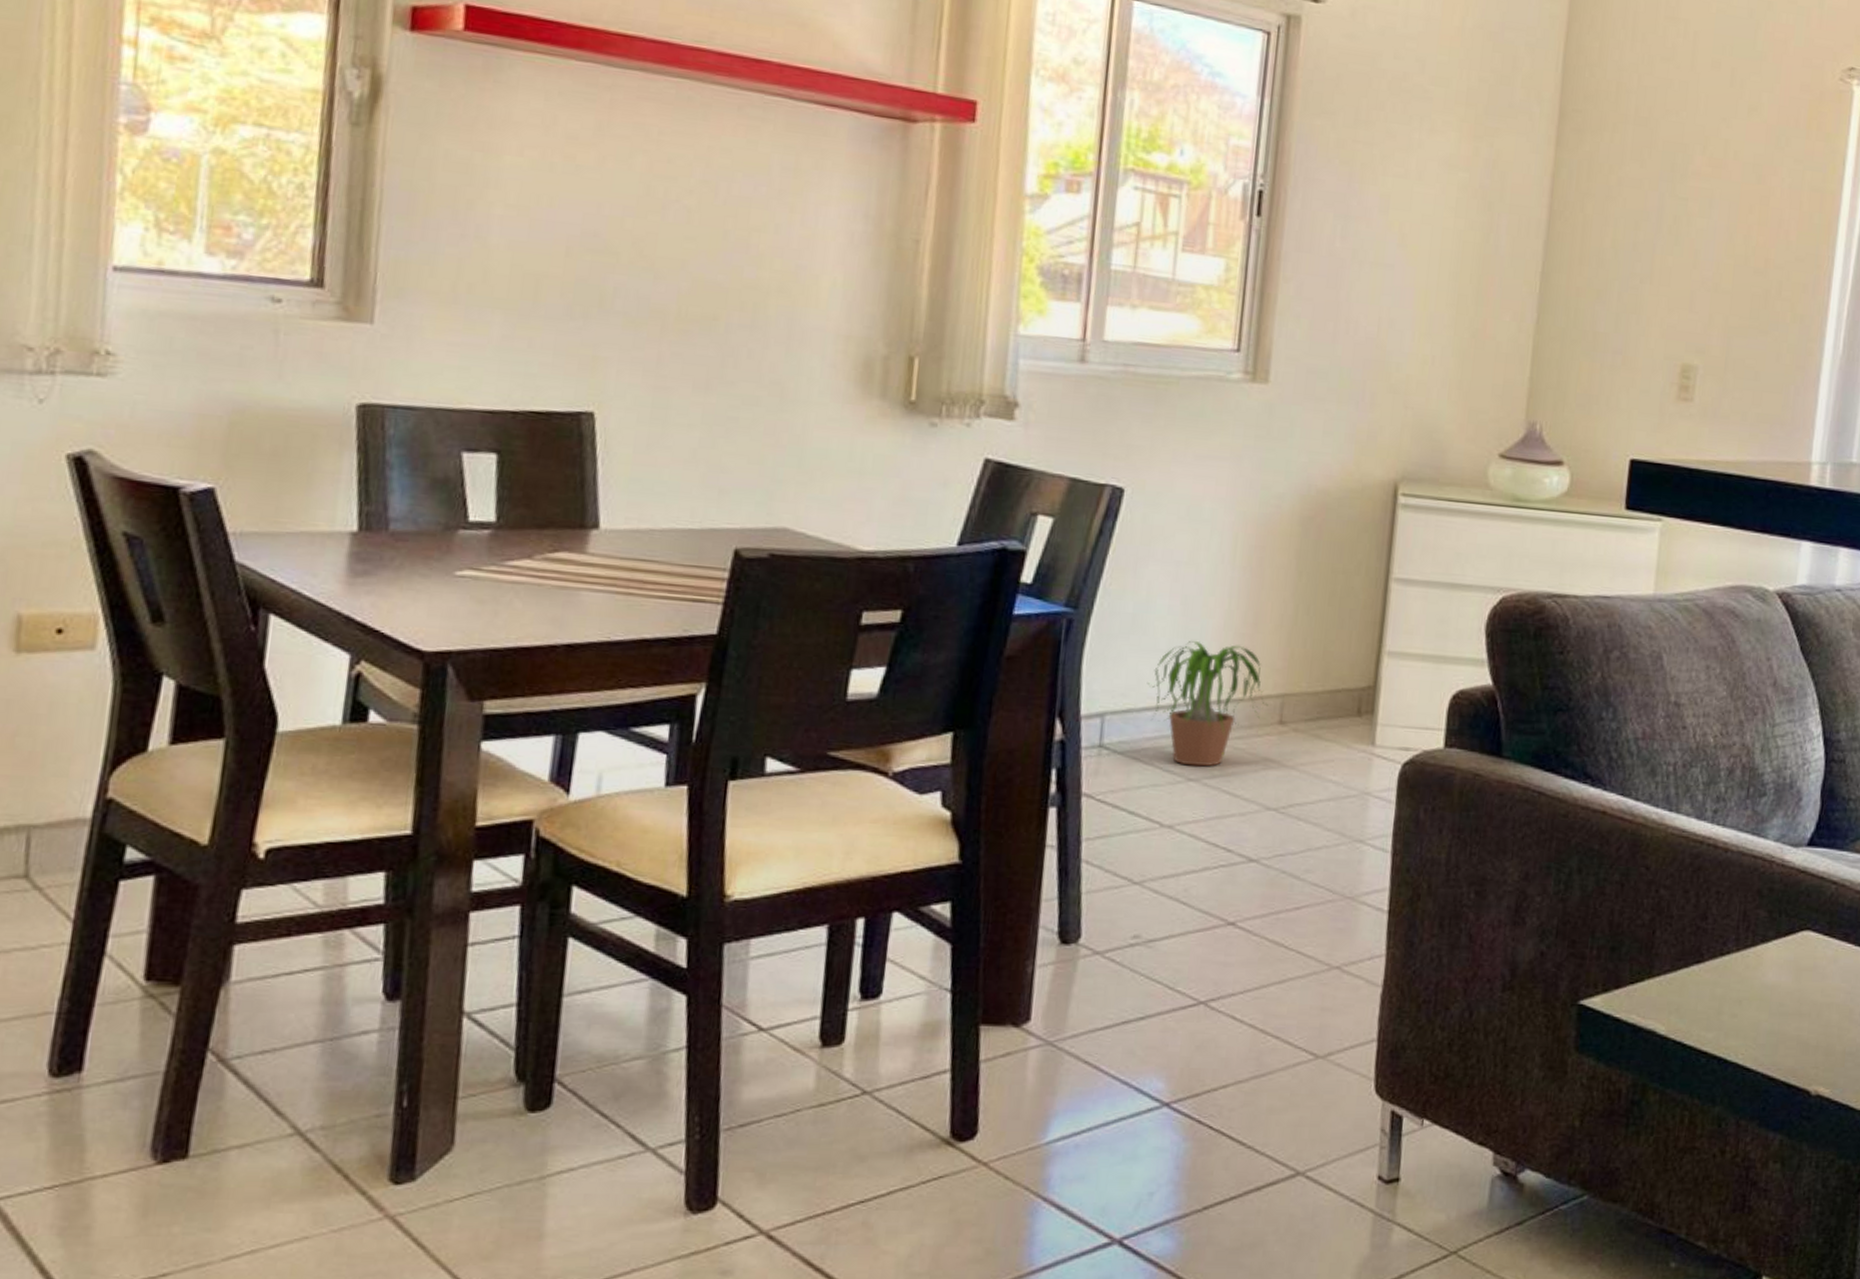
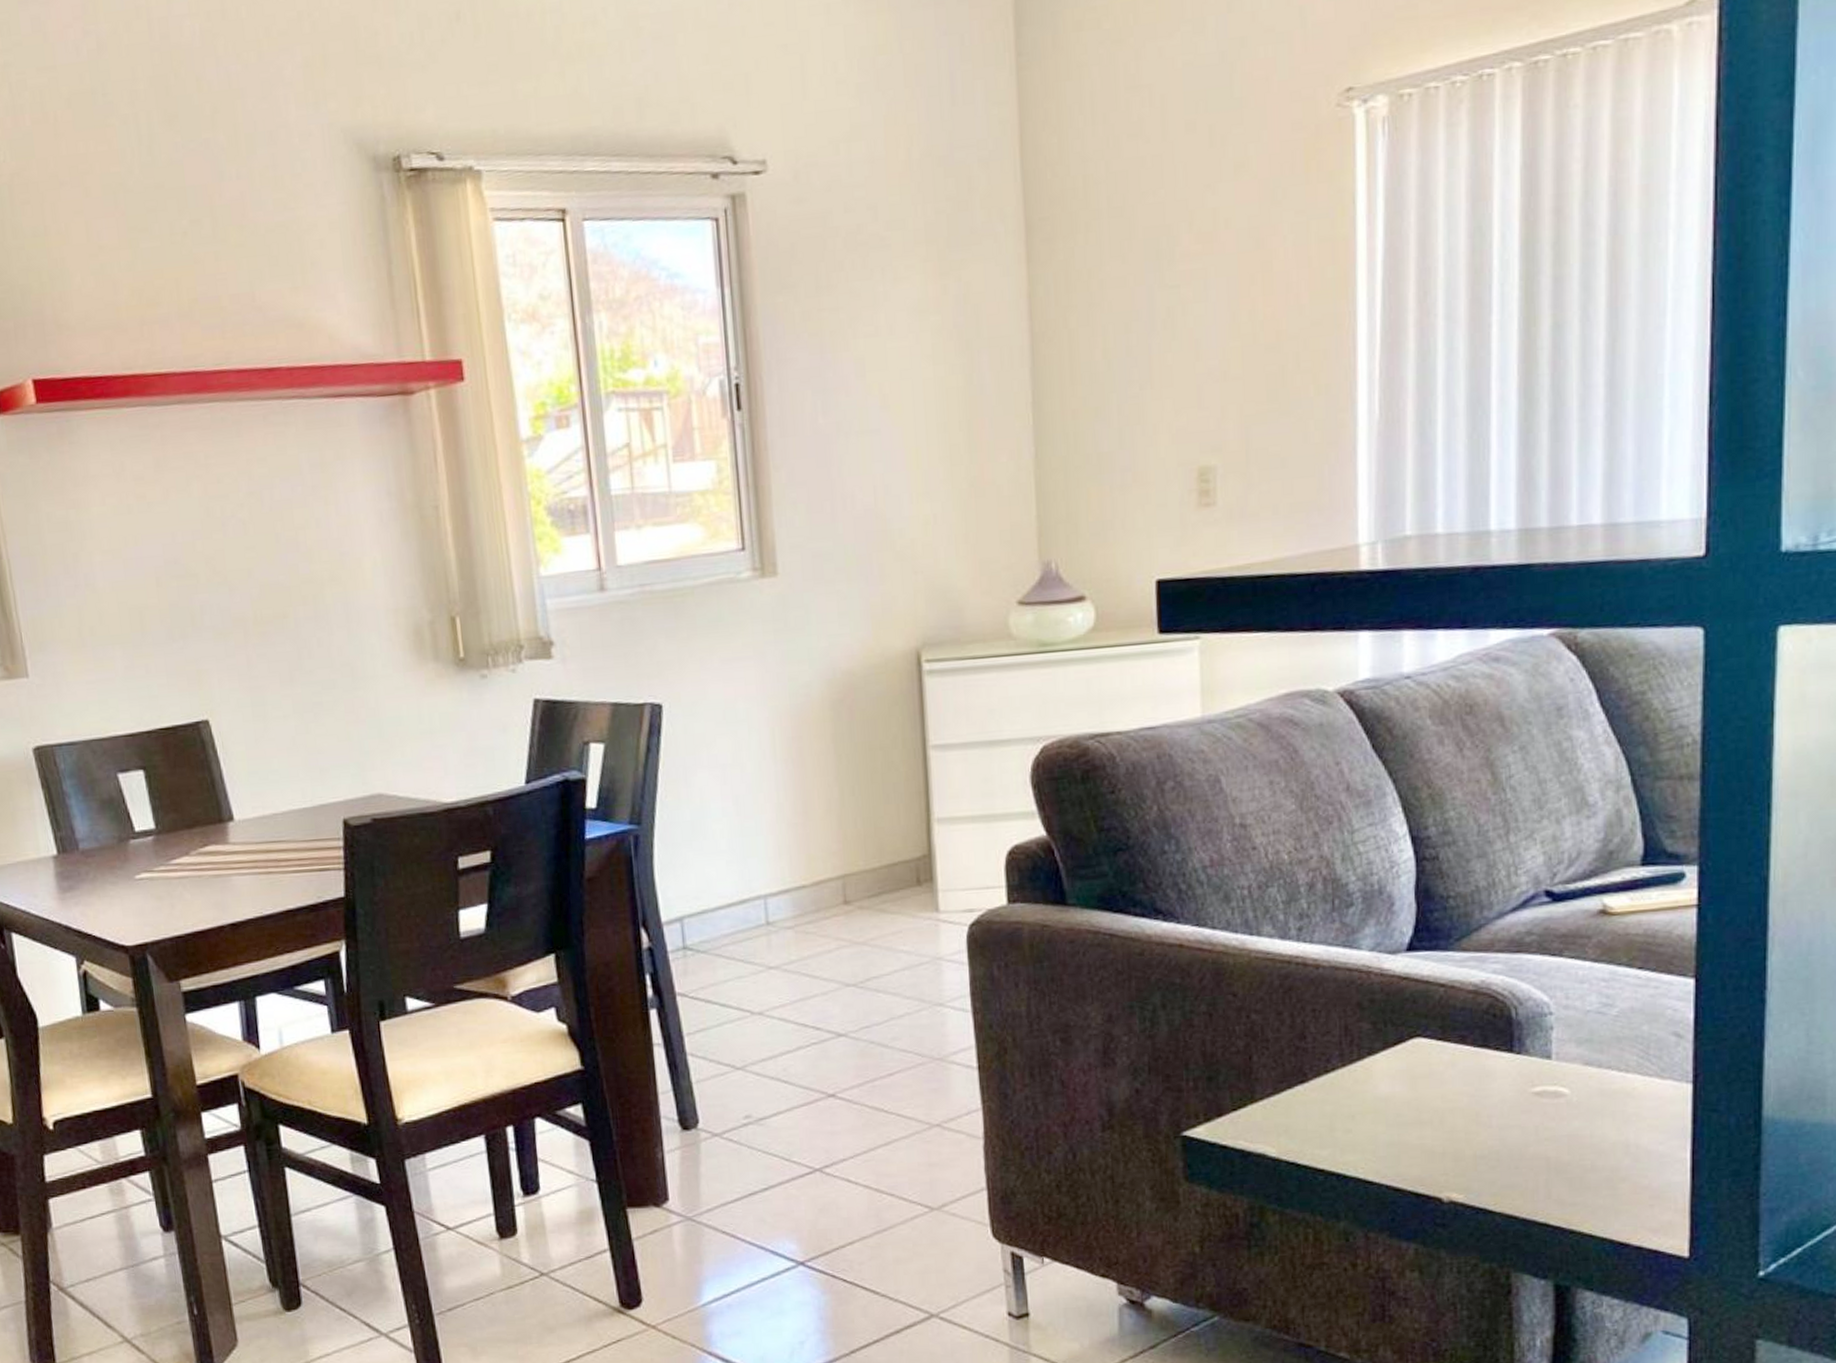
potted plant: present [1147,641,1268,767] -> none [715,835,831,955]

